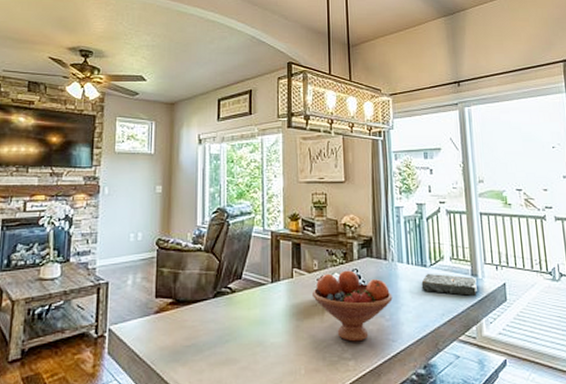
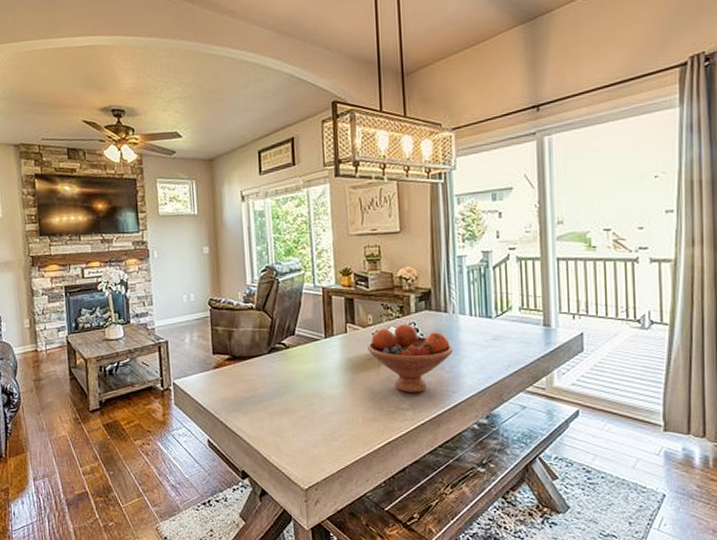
book: present [421,273,477,297] -> none [485,324,549,348]

